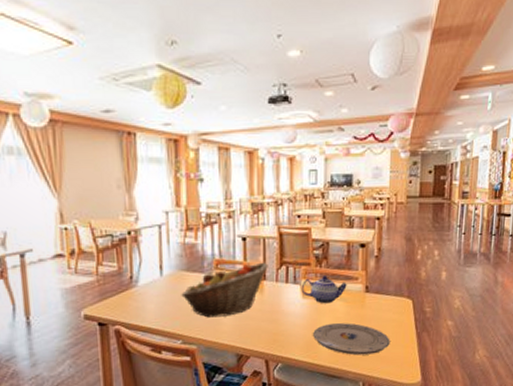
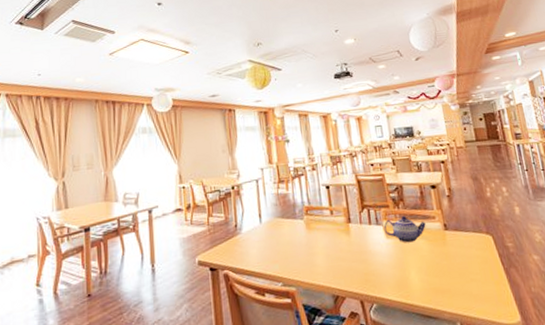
fruit basket: present [181,262,268,318] -> none [278,206,352,260]
plate: present [313,323,390,356] -> none [402,260,480,294]

